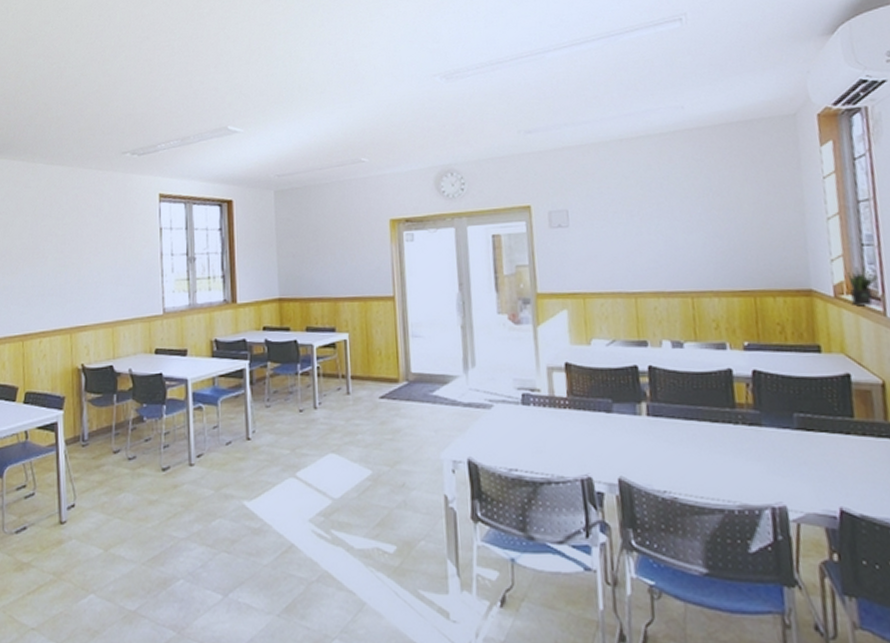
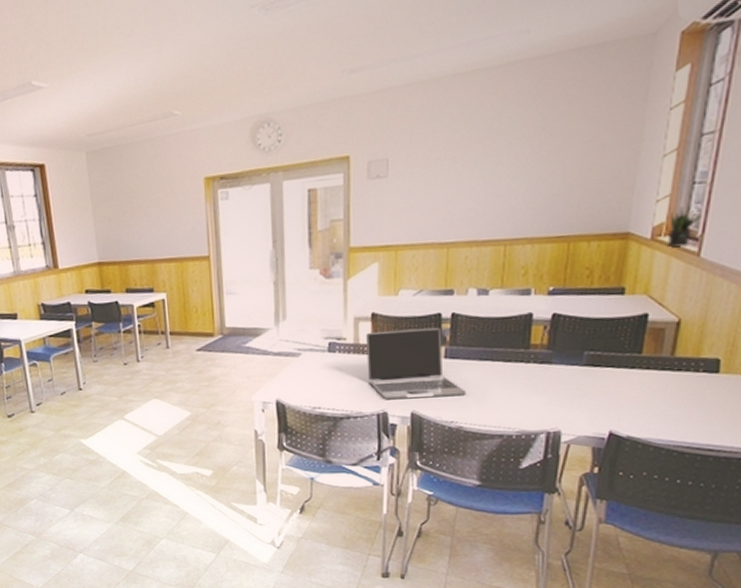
laptop: none [561,380,676,463] -> present [366,327,467,400]

